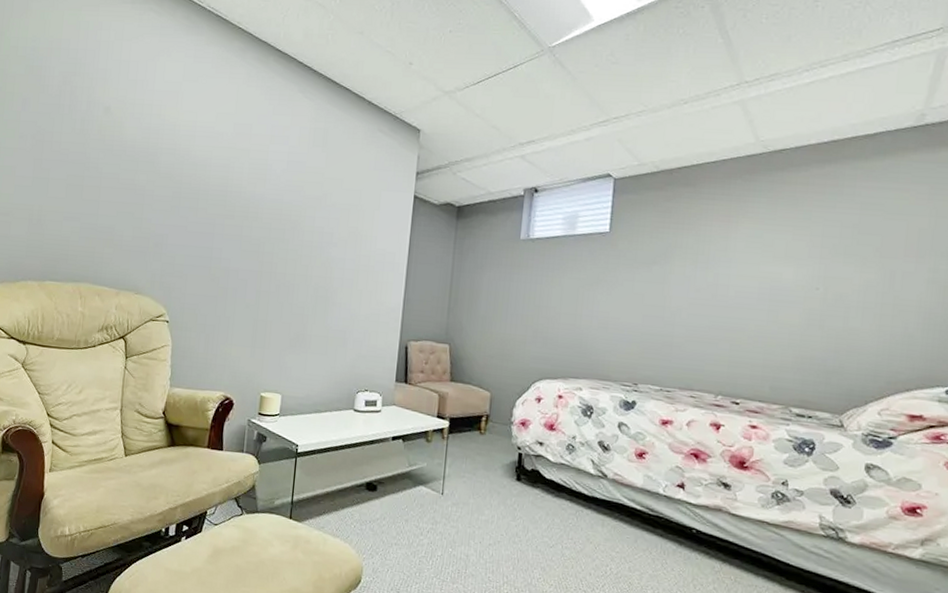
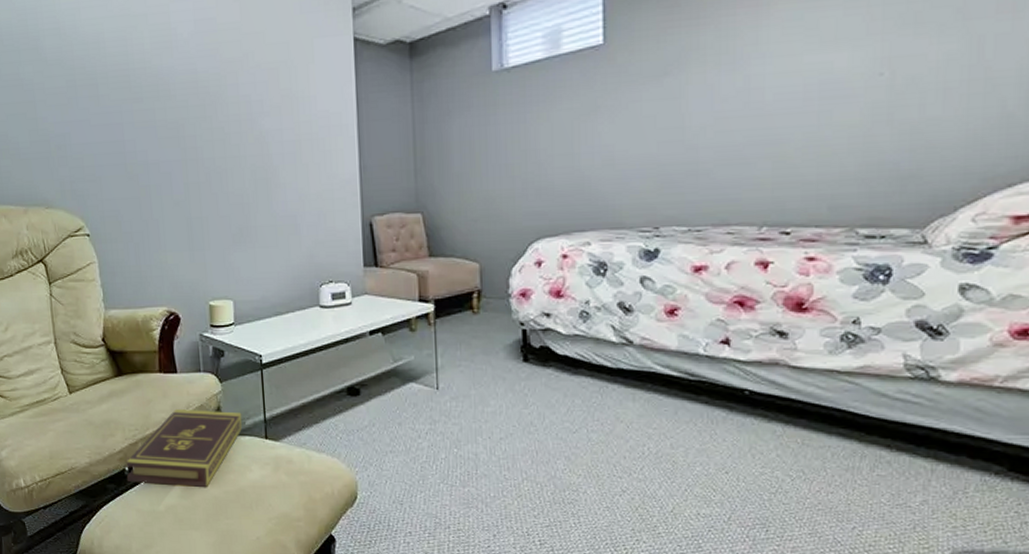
book: none [162,481,273,557] -> present [126,408,243,488]

